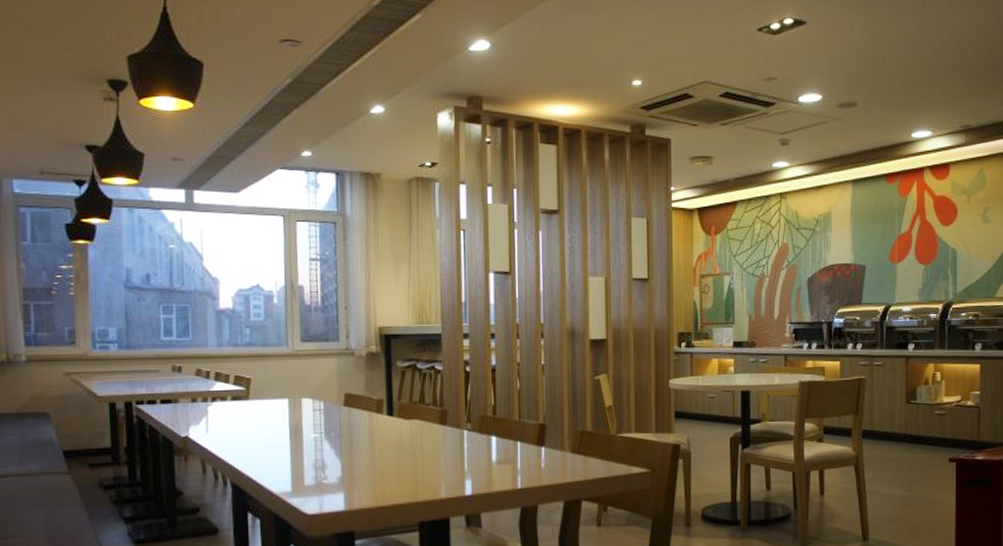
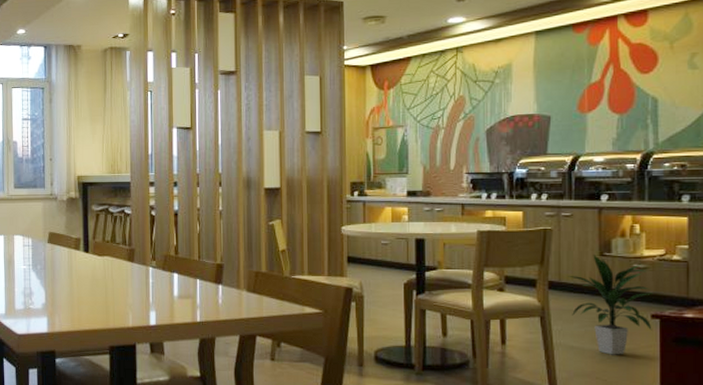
indoor plant: none [879,403,950,499] -> present [568,255,652,355]

